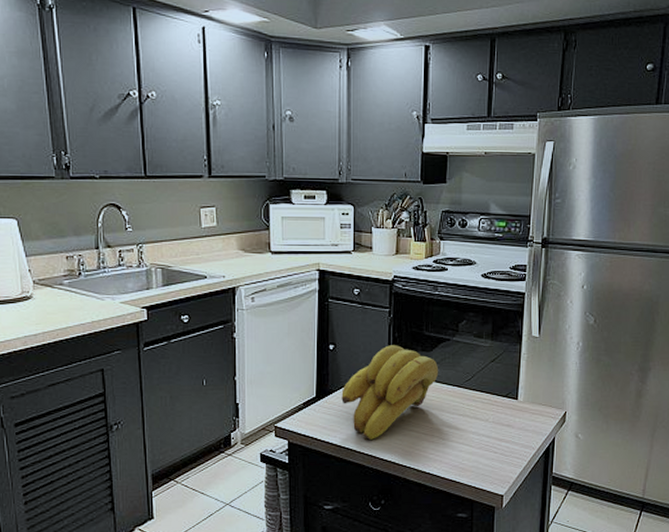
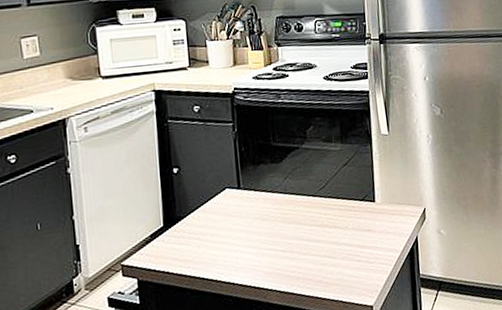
banana bunch: present [341,345,439,440] -> none [191,160,292,266]

